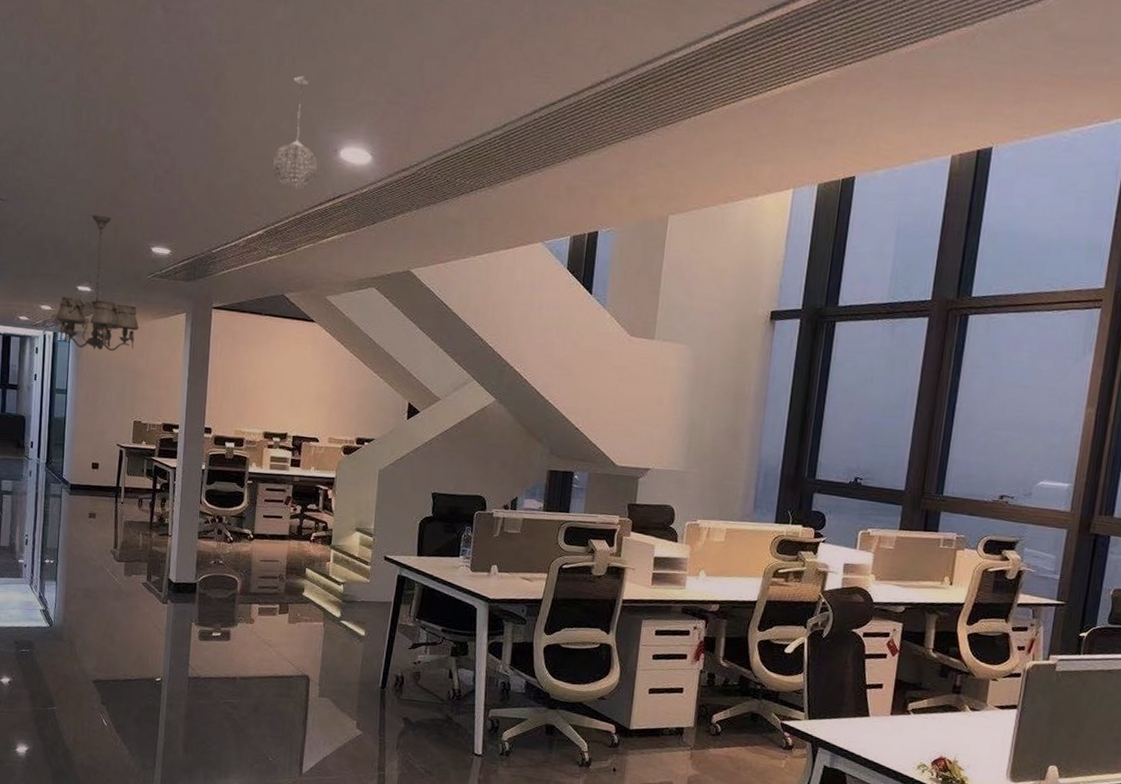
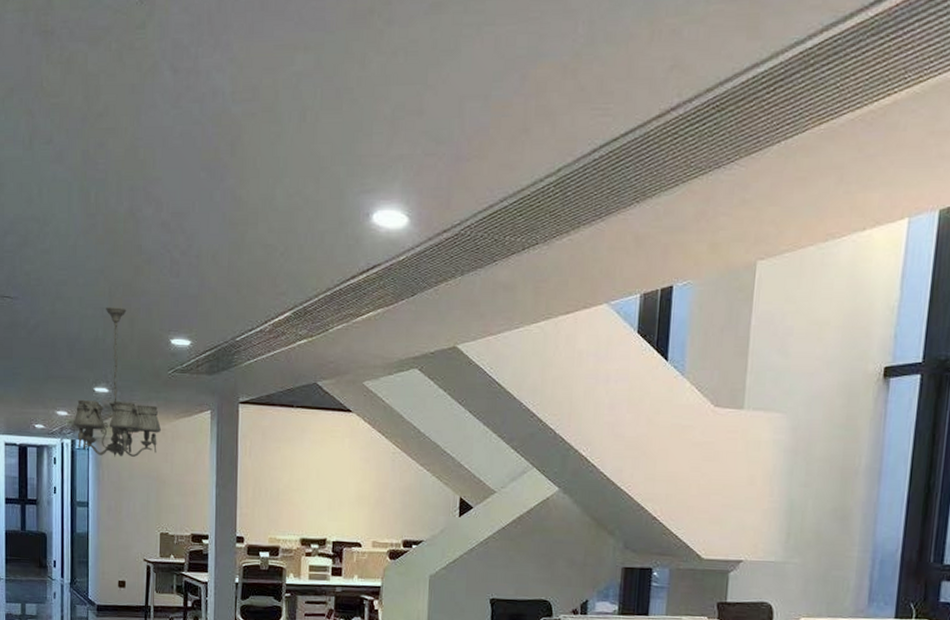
pendant light: present [273,76,318,190] -> none [299,132,348,263]

